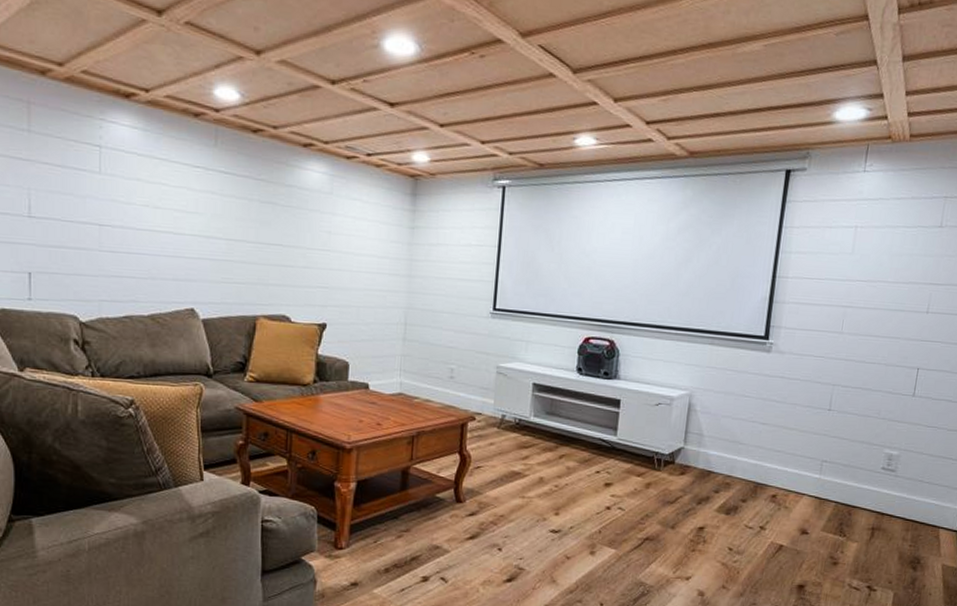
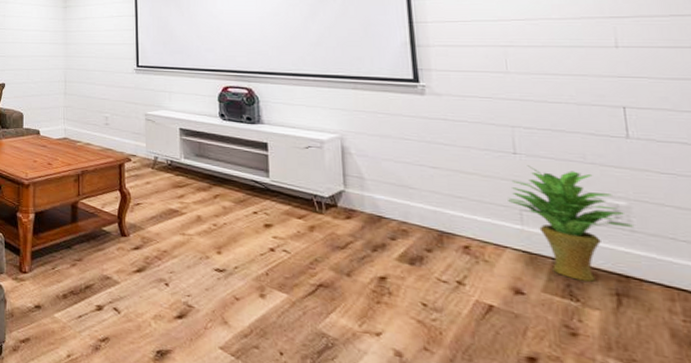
potted plant: none [815,421,898,520] -> present [508,165,633,282]

